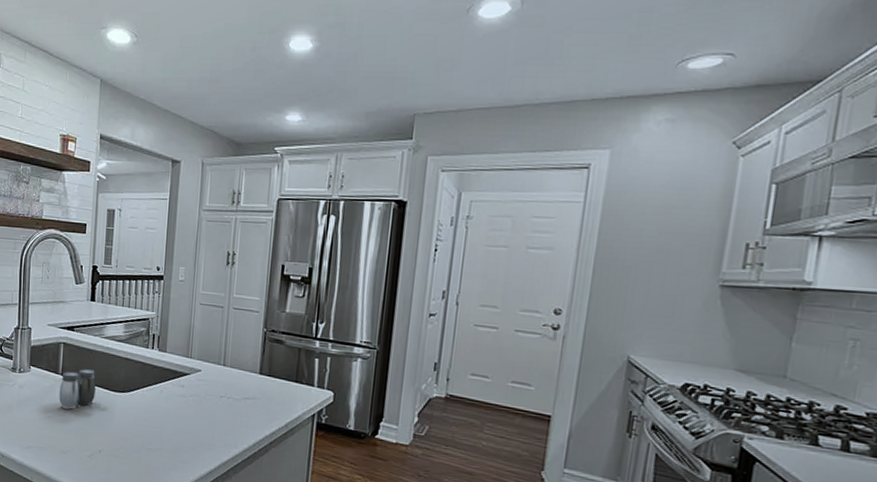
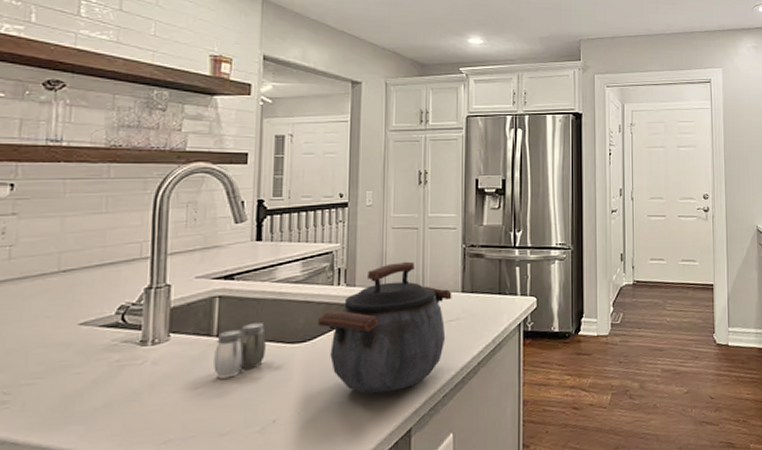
kettle: none [135,336,251,450] -> present [318,261,452,394]

